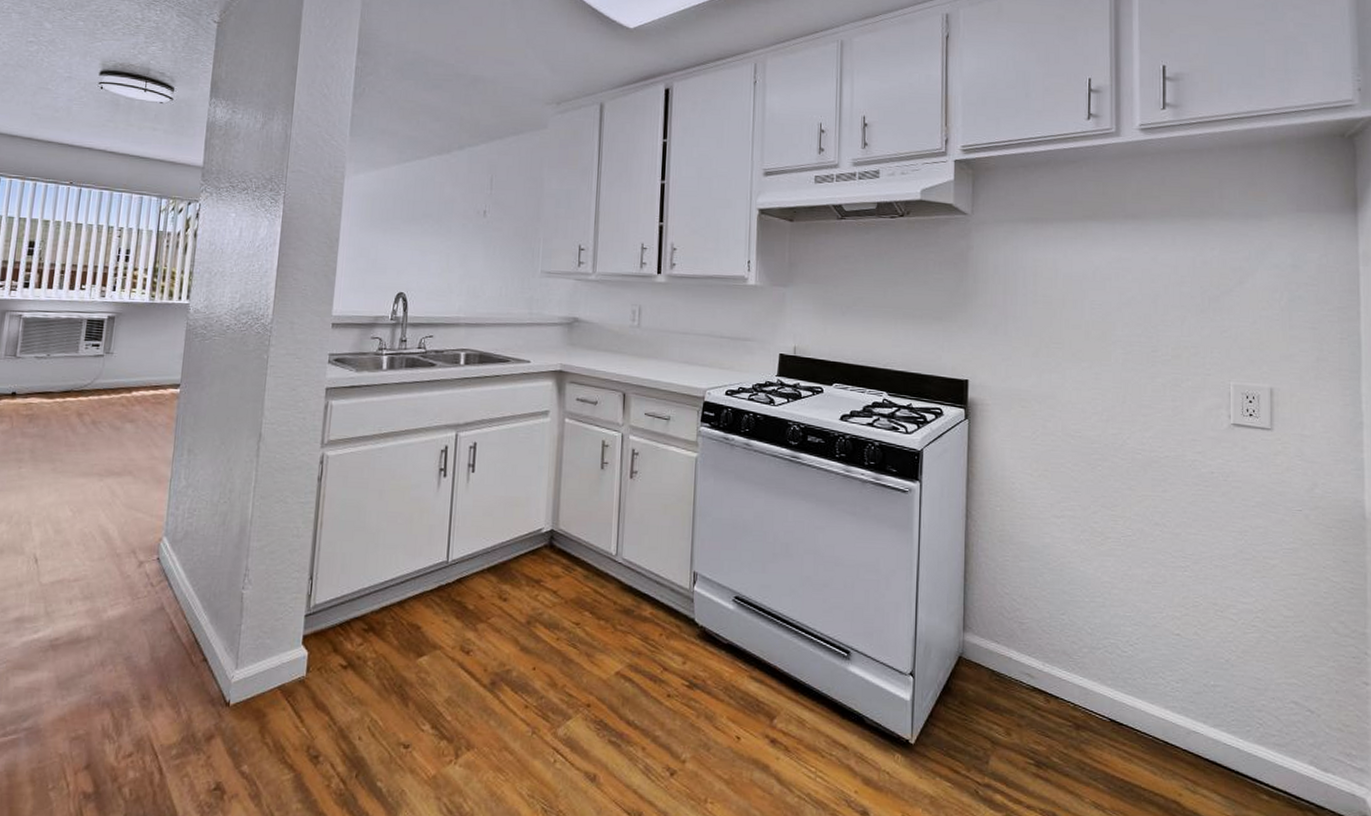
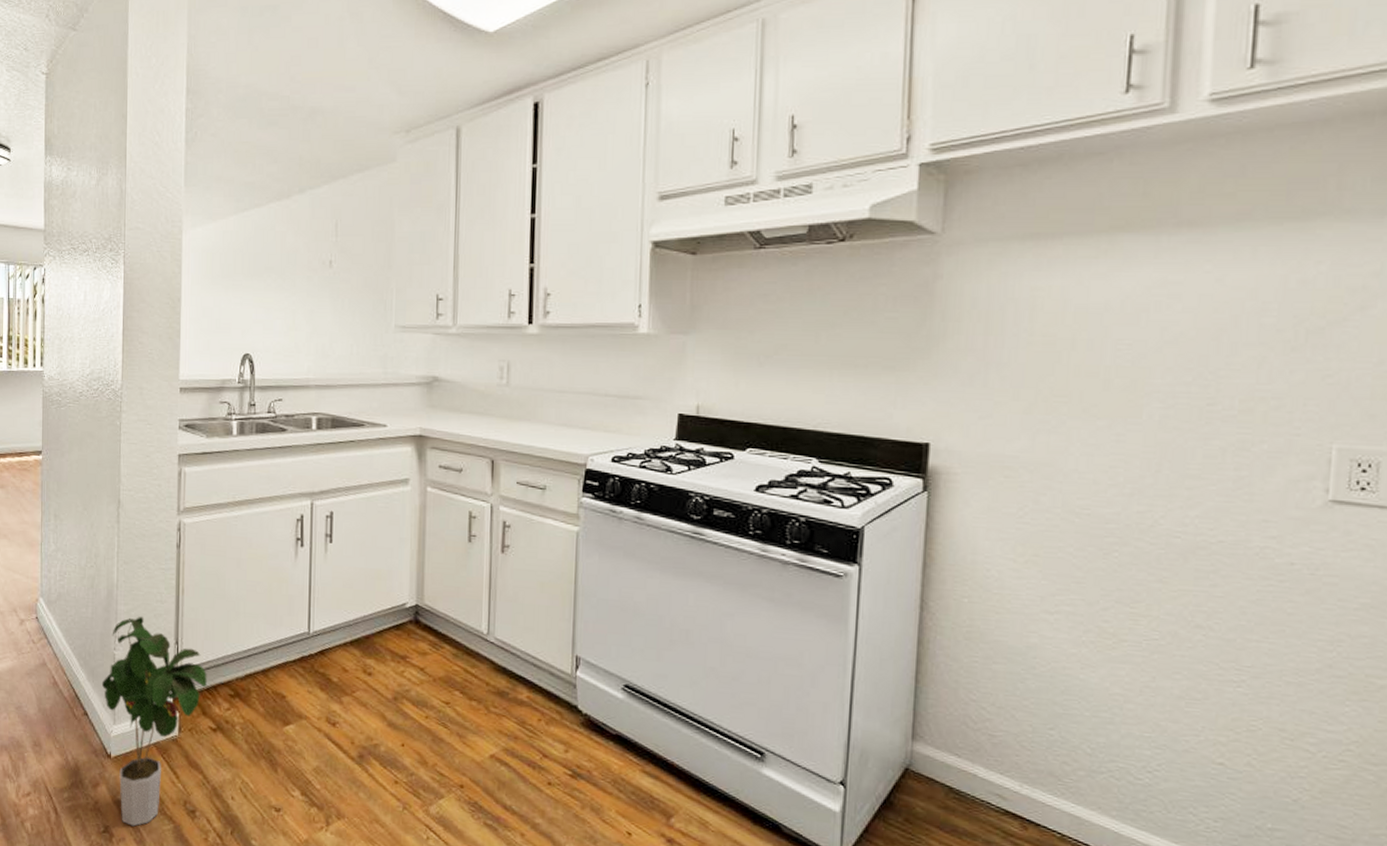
potted plant: none [225,552,341,780] -> present [101,616,207,827]

